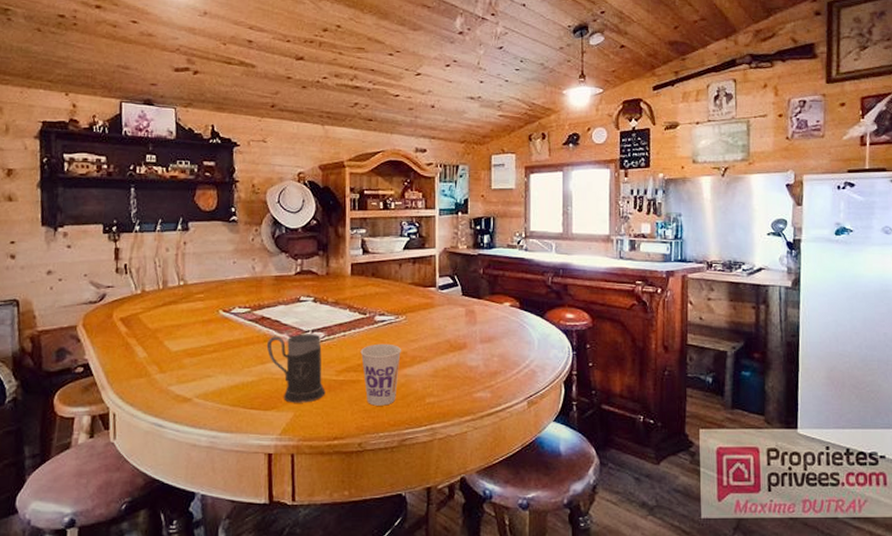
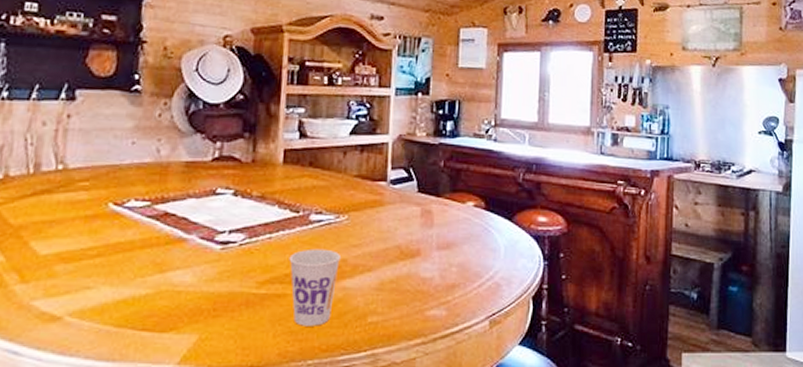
mug: present [266,334,326,403] -> none [168,235,242,323]

